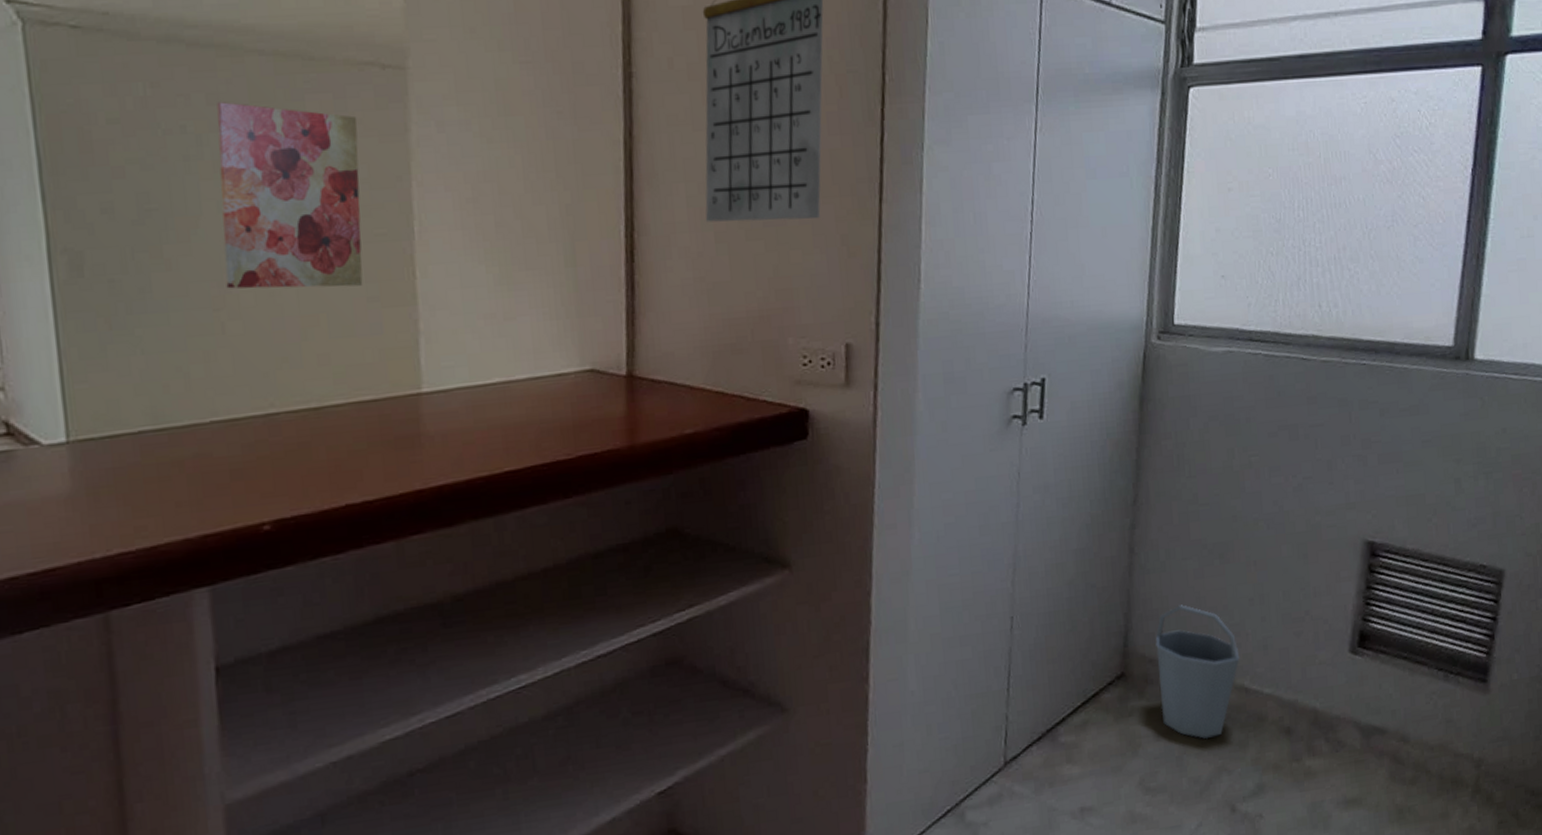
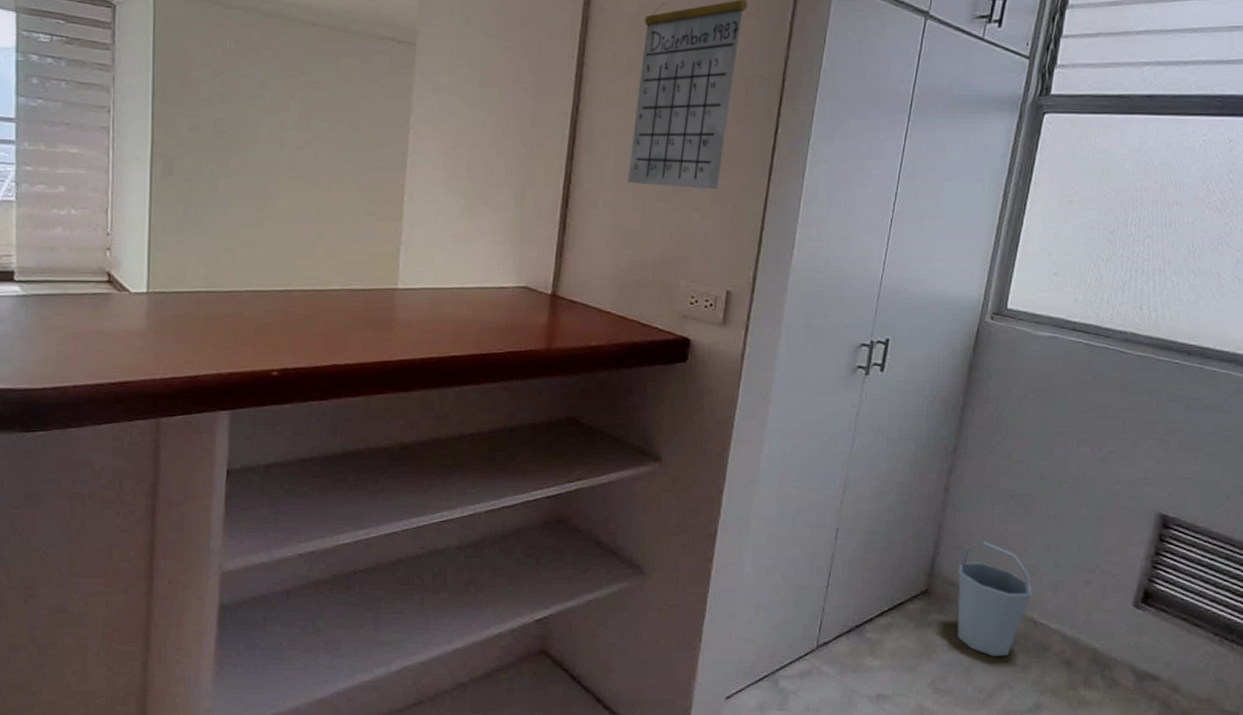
wall art: present [217,102,363,289] -> none [269,58,376,203]

